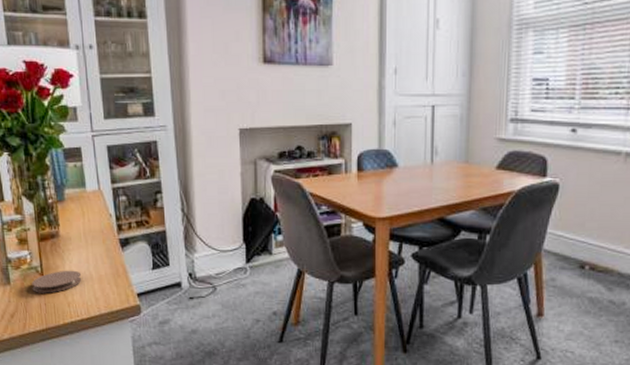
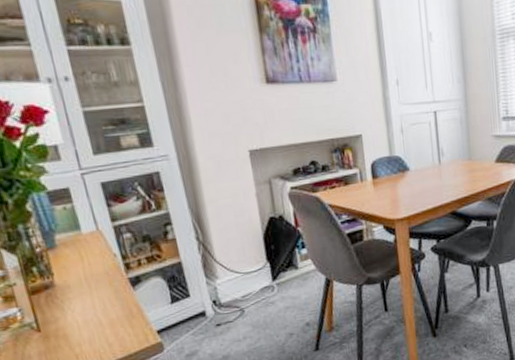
coaster: present [32,270,82,293] -> none [26,319,90,351]

